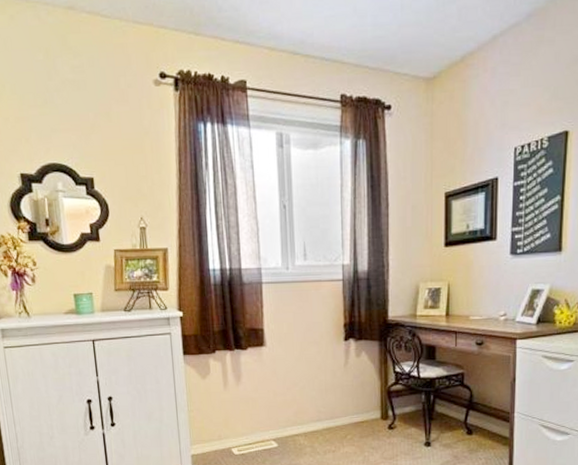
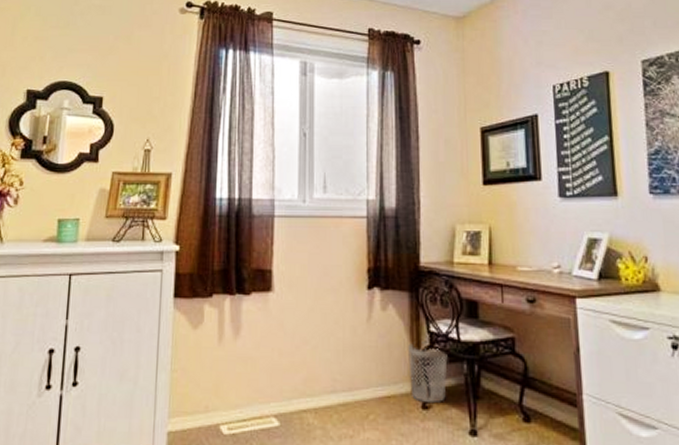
wastebasket: none [378,380,409,424] -> present [408,342,448,402]

